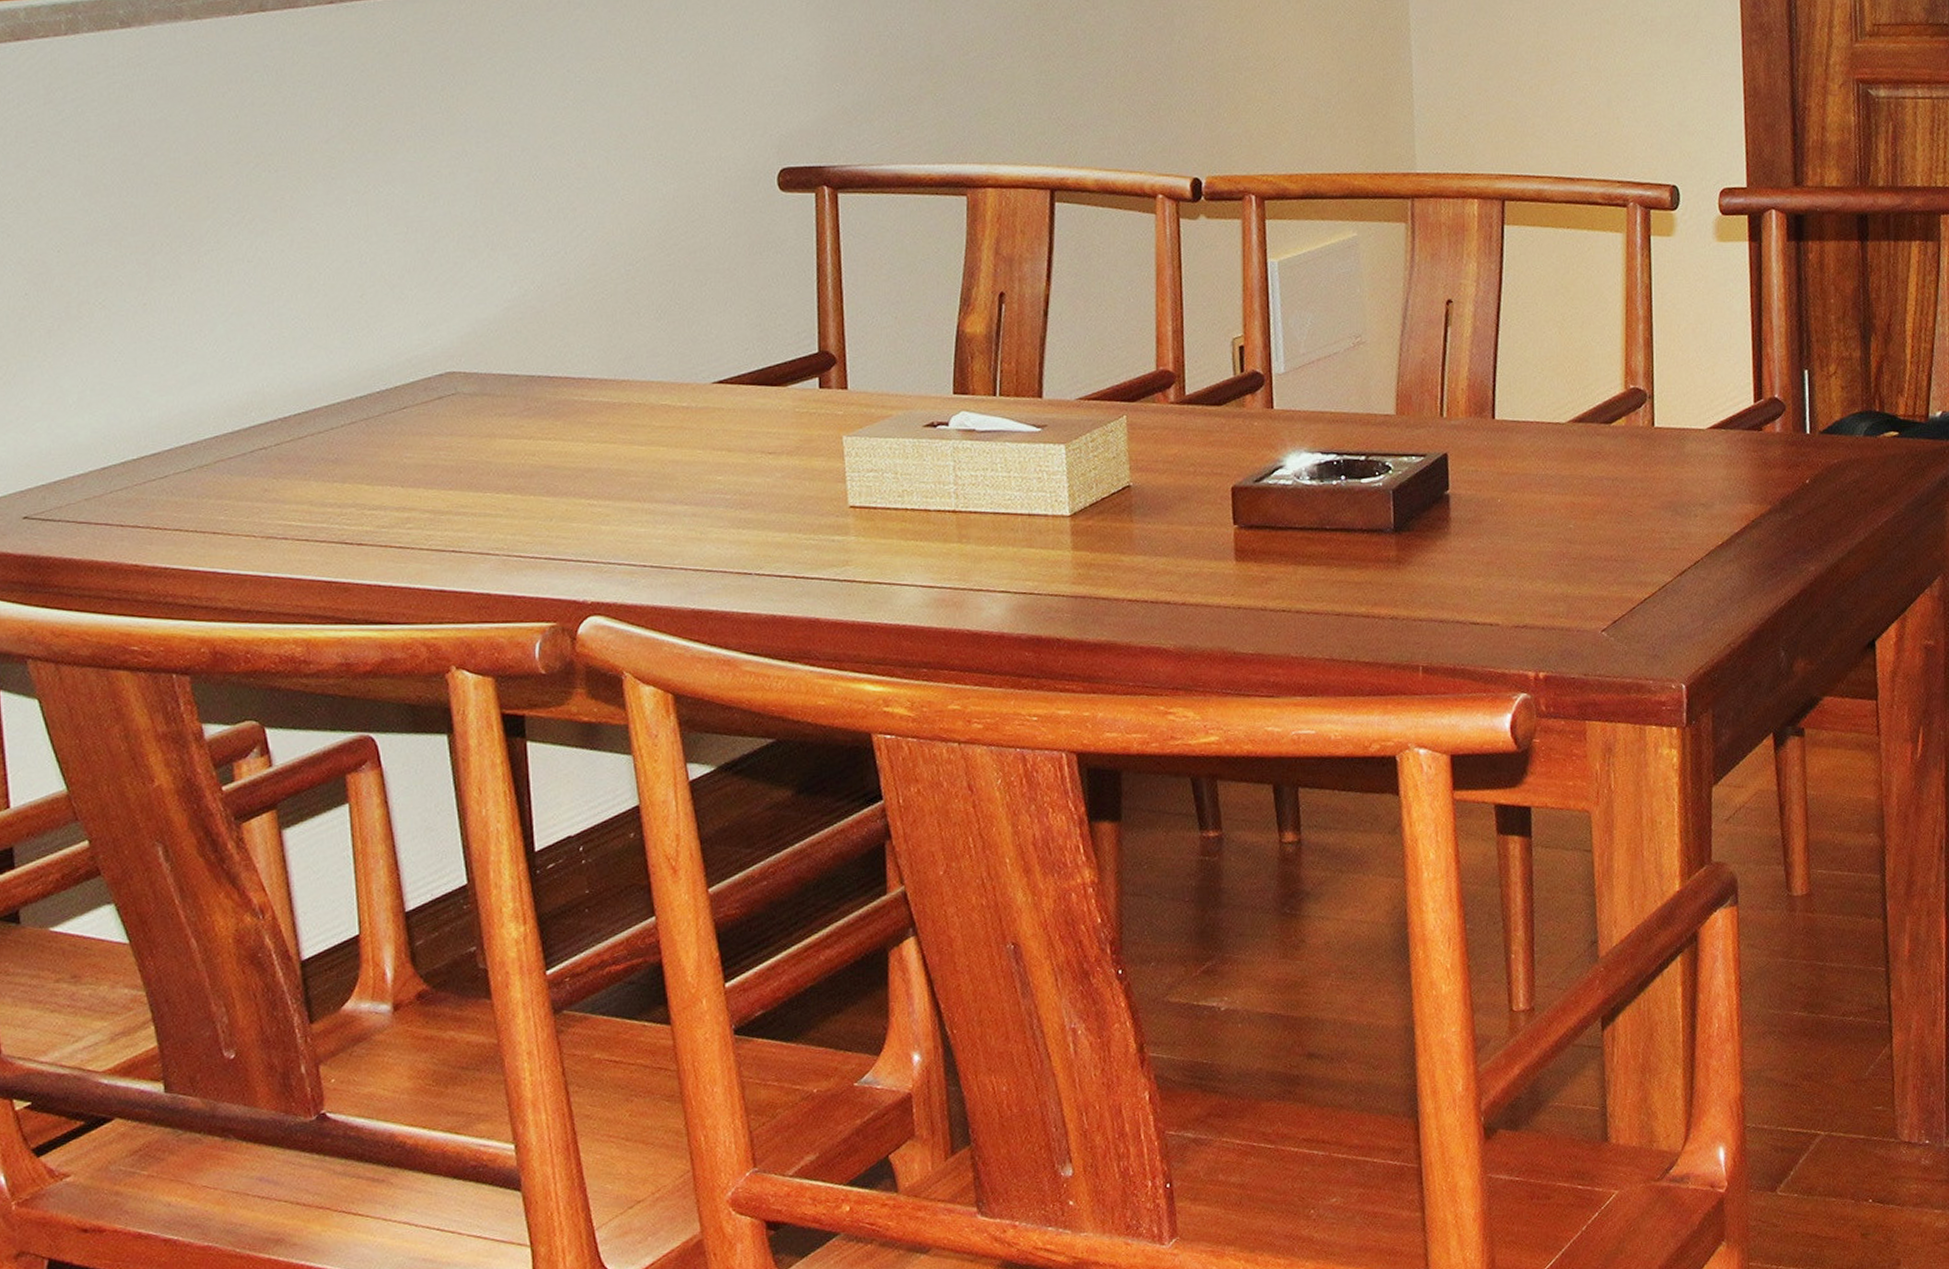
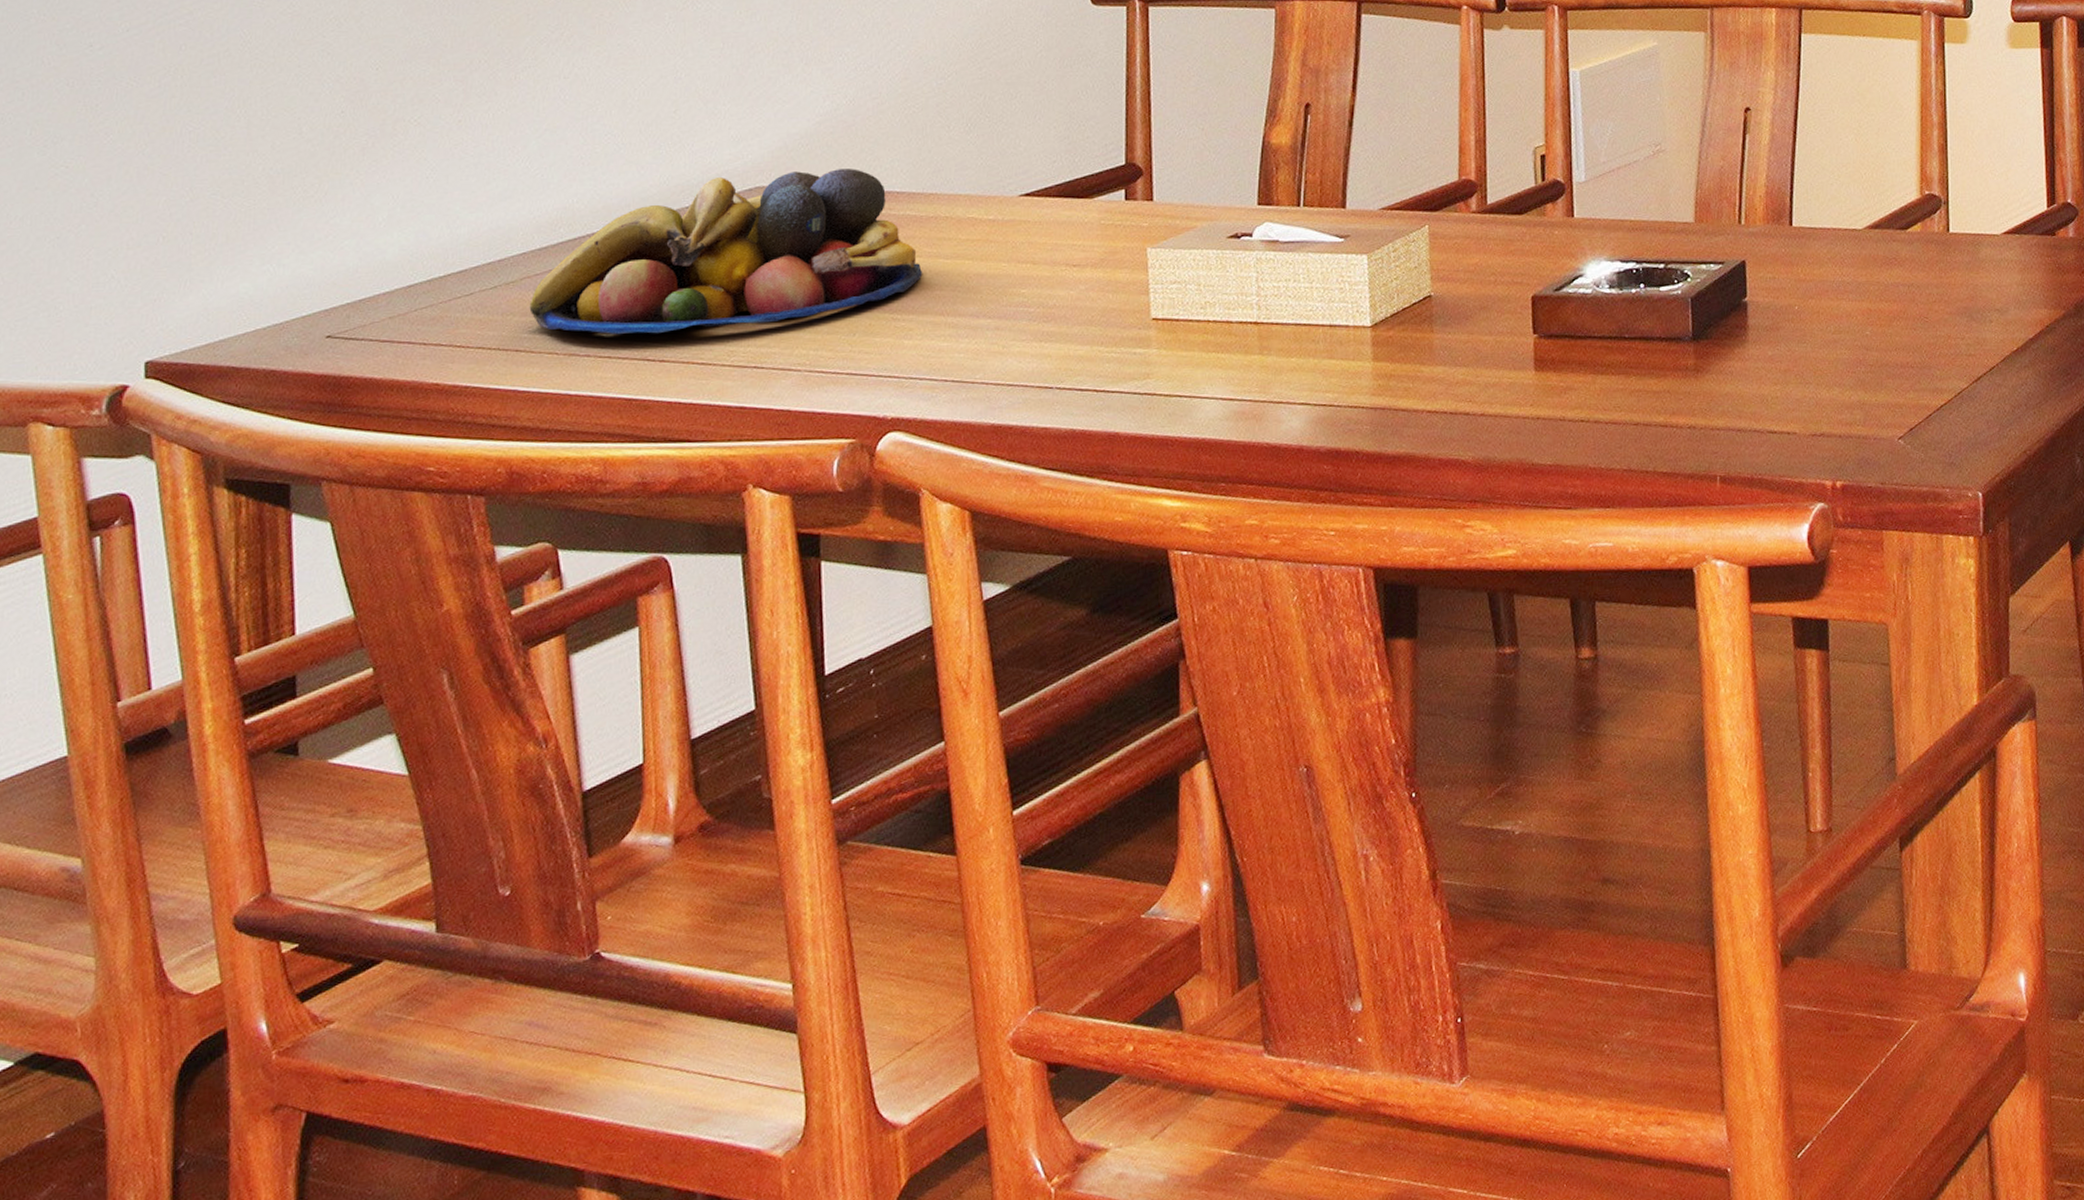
fruit bowl: none [224,355,618,518] -> present [529,169,923,334]

